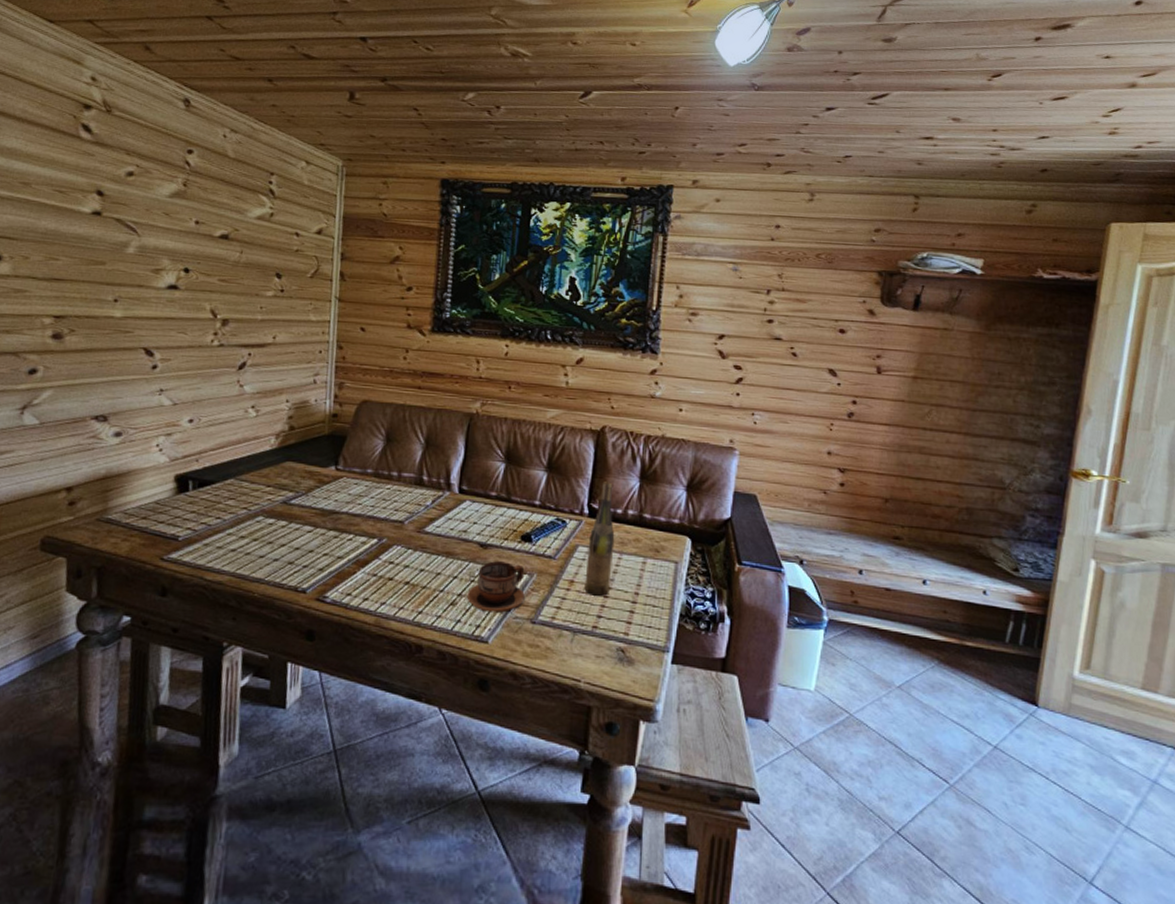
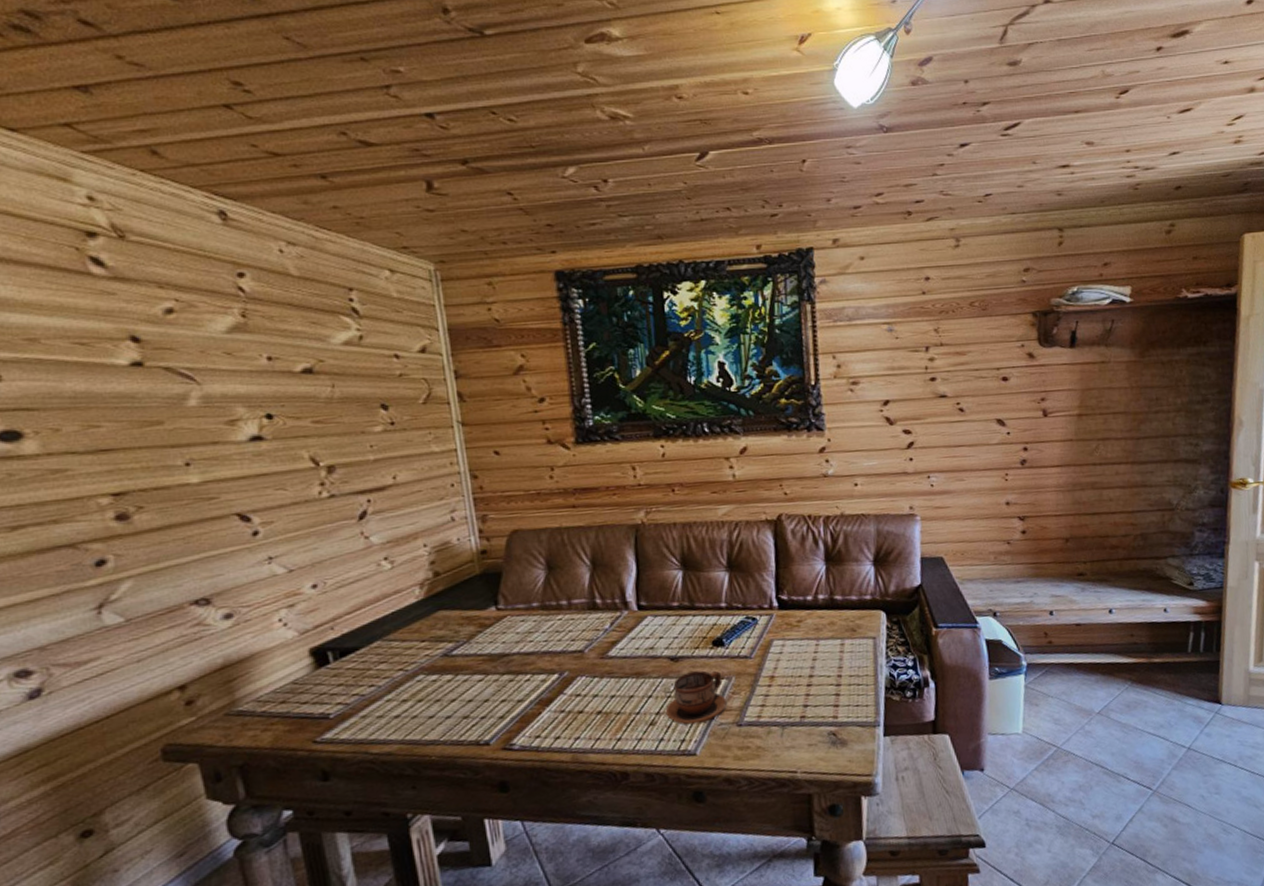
wine bottle: present [584,481,615,596] -> none [782,570,812,687]

